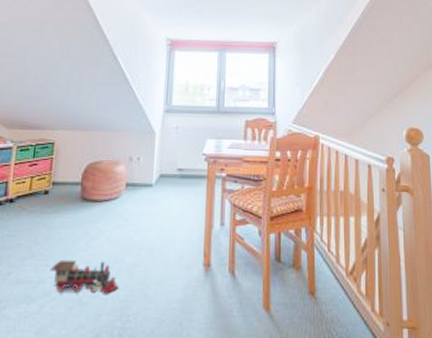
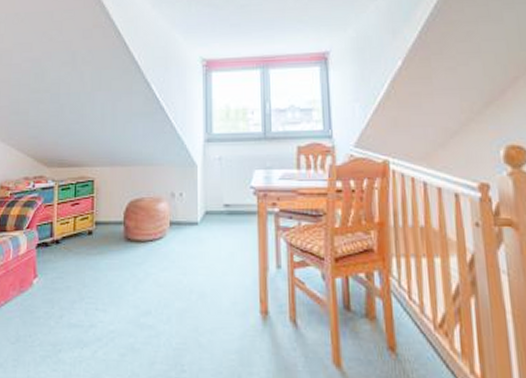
toy train: present [50,259,119,294] -> none [100,303,171,341]

